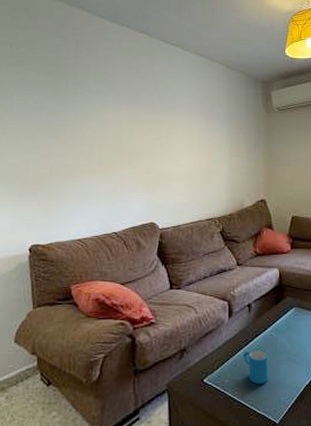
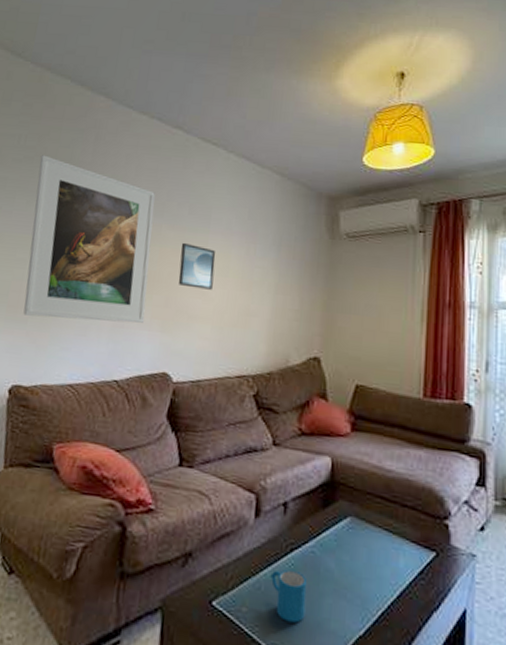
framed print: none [31,59,132,190] -> present [23,155,155,324]
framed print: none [155,123,183,157] -> present [178,242,216,290]

